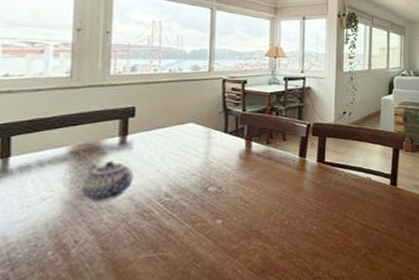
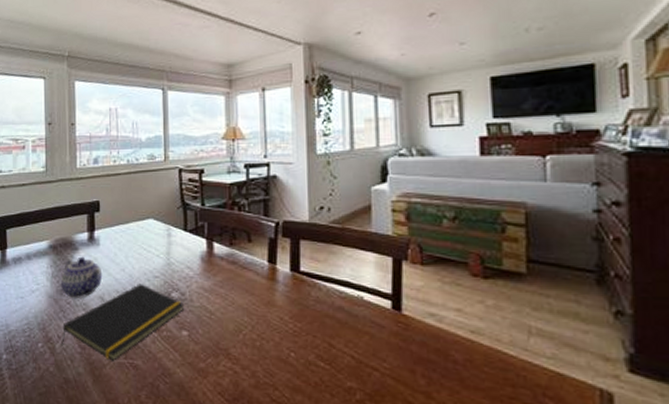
notepad: none [77,182,221,257] -> present [60,284,185,361]

